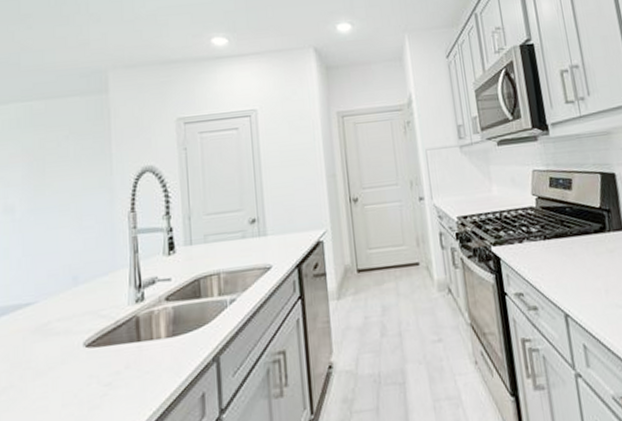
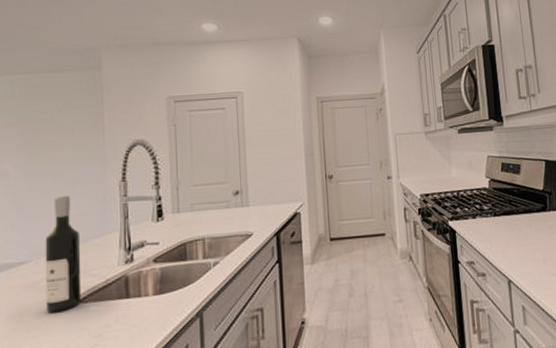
bottle: none [52,228,90,359] -> present [45,195,82,313]

